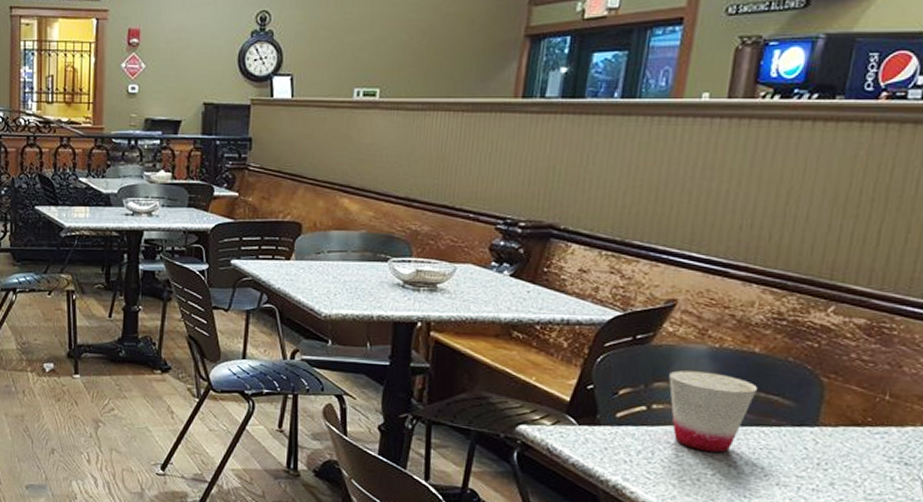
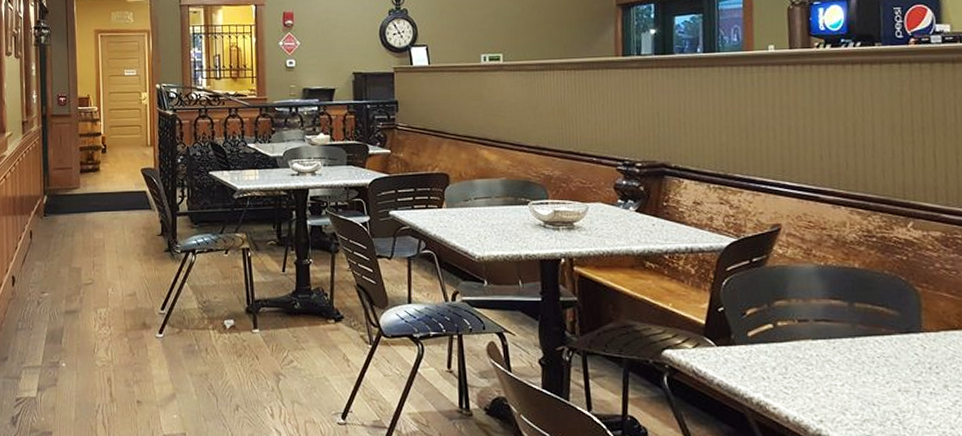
cup: present [669,369,758,453] -> none [787,287,865,363]

